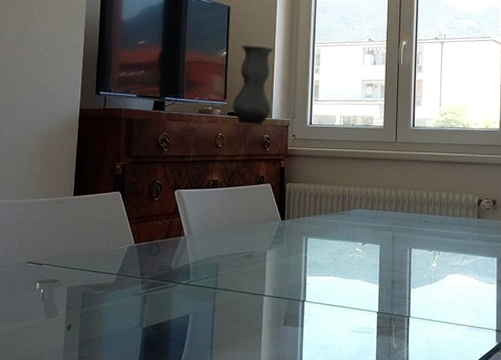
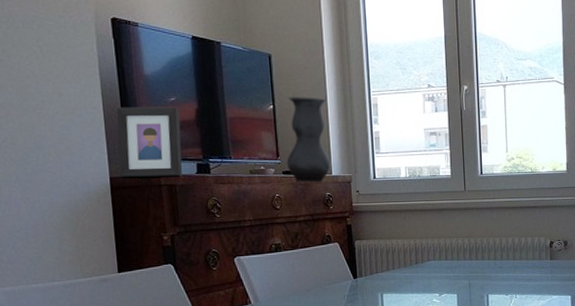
picture frame: none [88,47,146,113] -> present [117,107,183,179]

